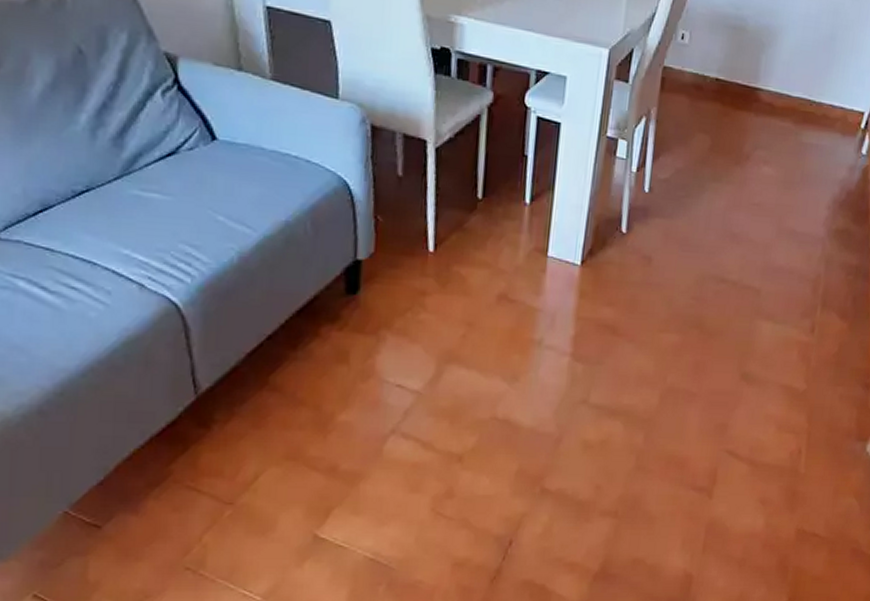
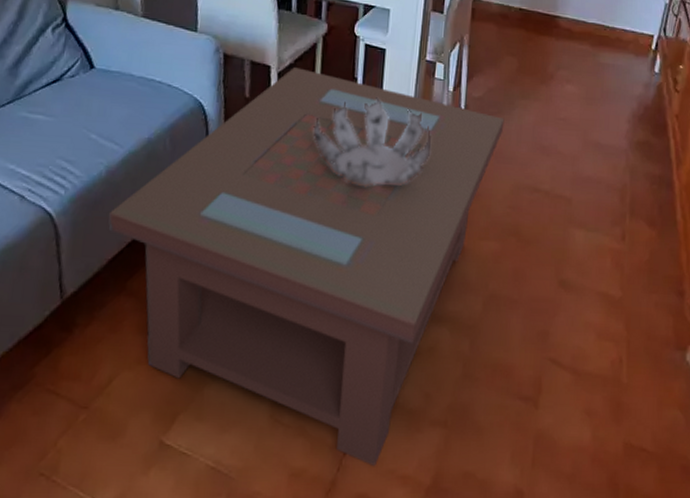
coffee table: none [243,142,693,556] -> present [108,67,505,467]
decorative bowl: none [476,178,610,277] -> present [313,97,432,187]

